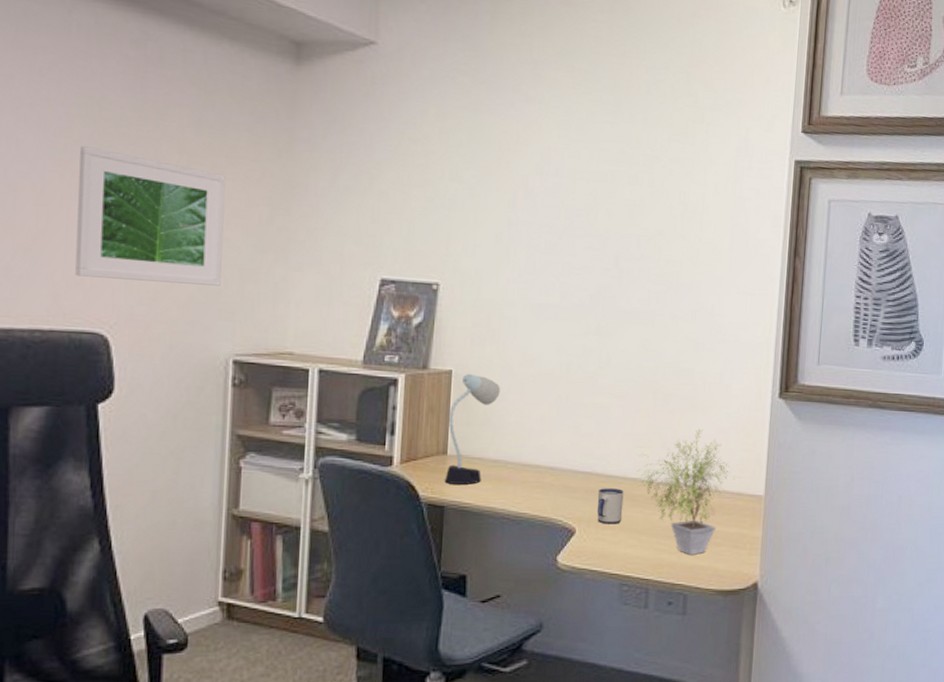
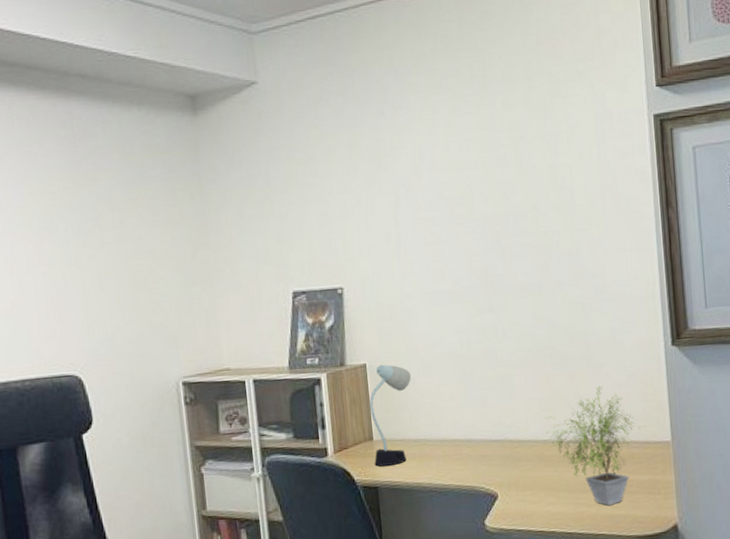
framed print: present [75,146,226,286] -> none [36,218,162,330]
mug: present [597,488,624,524] -> none [513,451,539,486]

